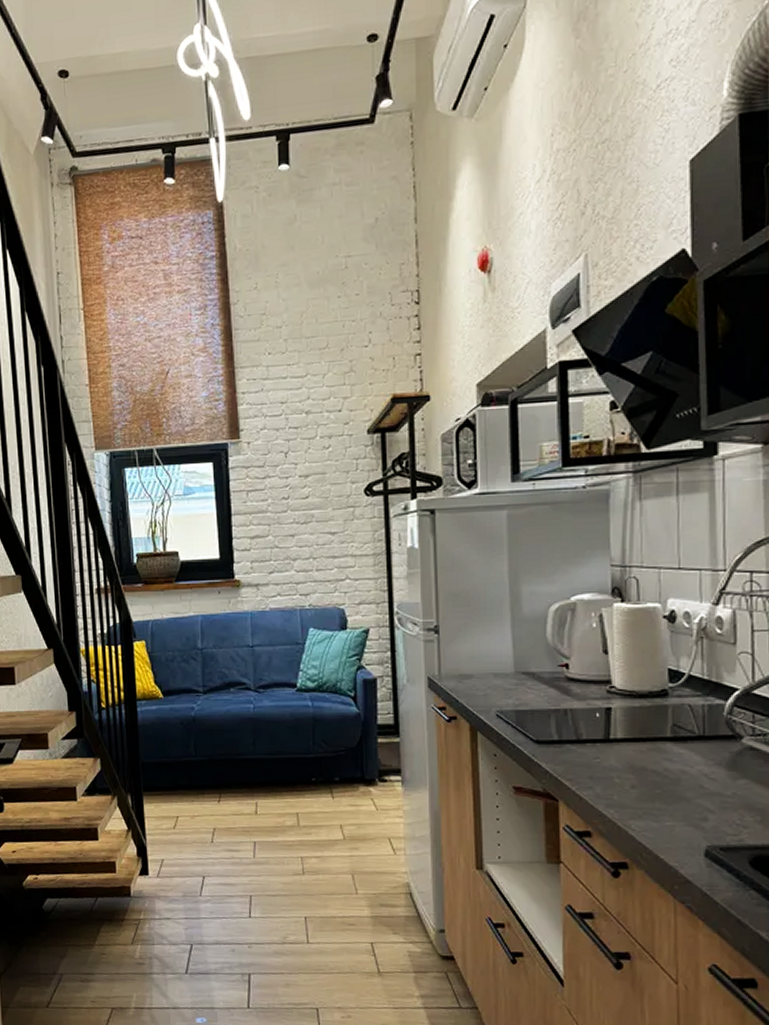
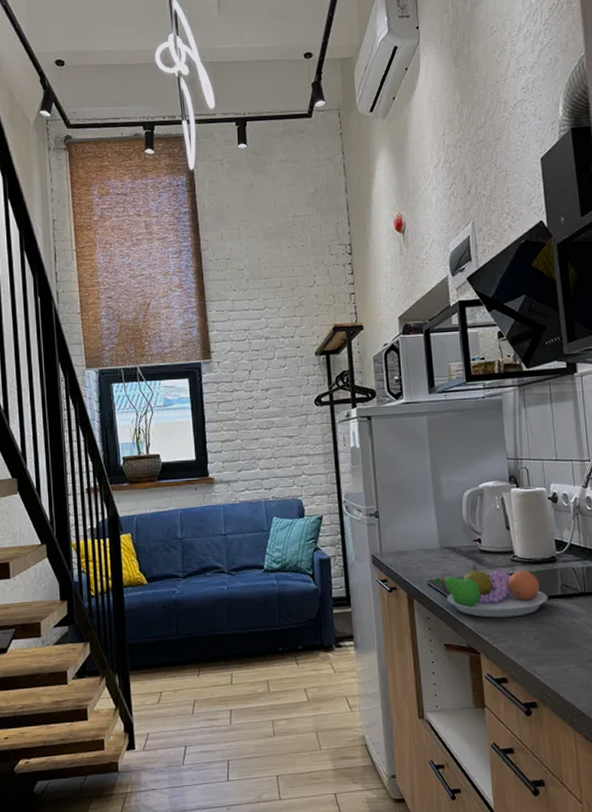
fruit bowl: none [506,694,653,760] -> present [435,564,548,618]

